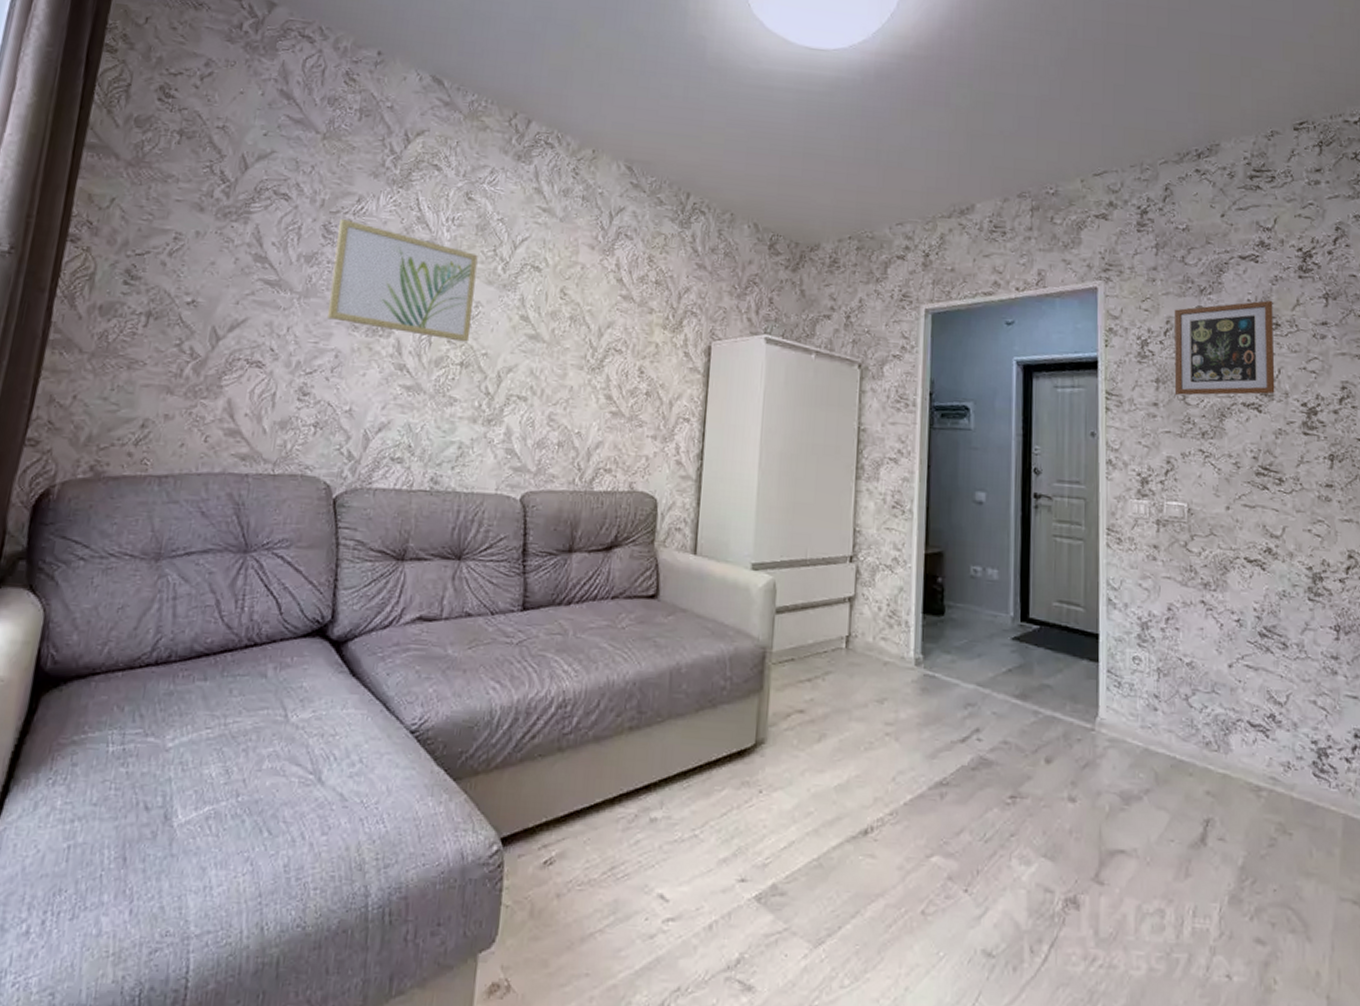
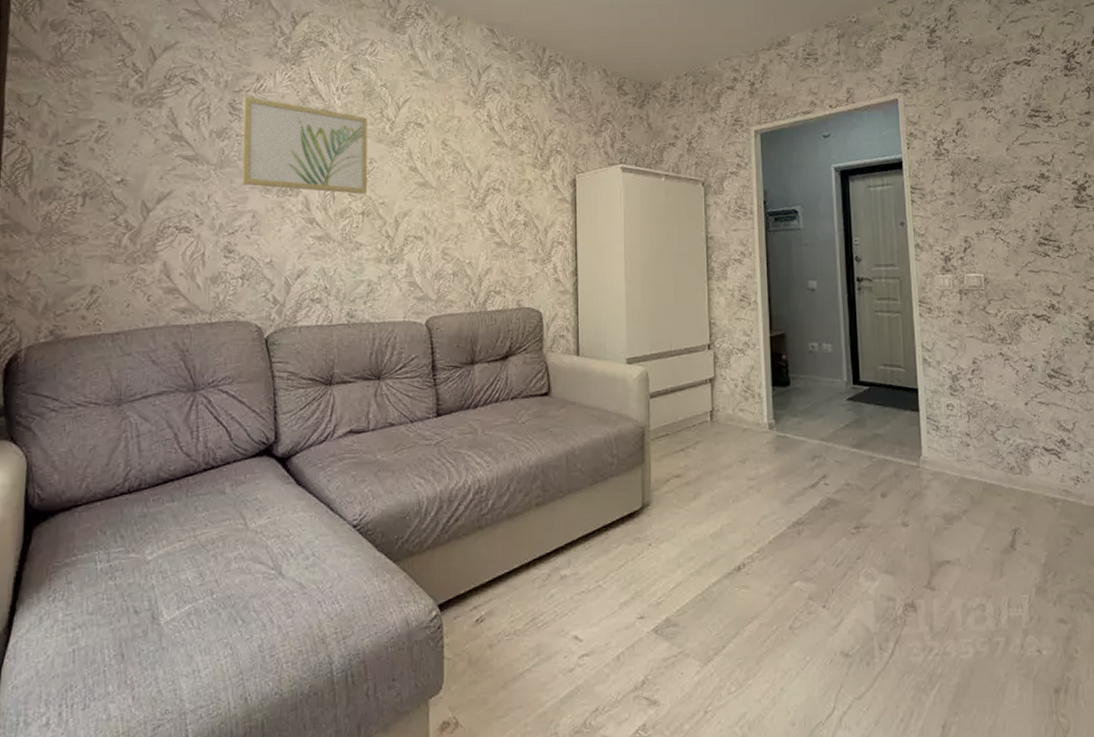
picture frame: present [1174,300,1275,396] -> none [963,97,1050,184]

